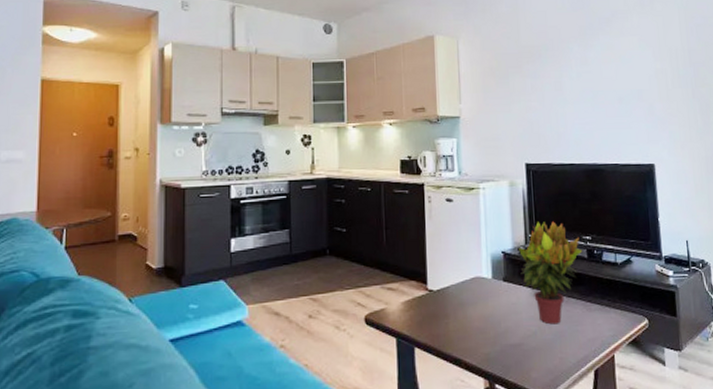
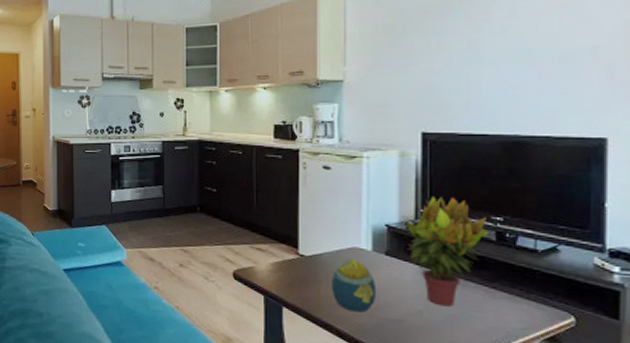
decorative egg: none [458,288,498,342] -> present [332,258,377,313]

